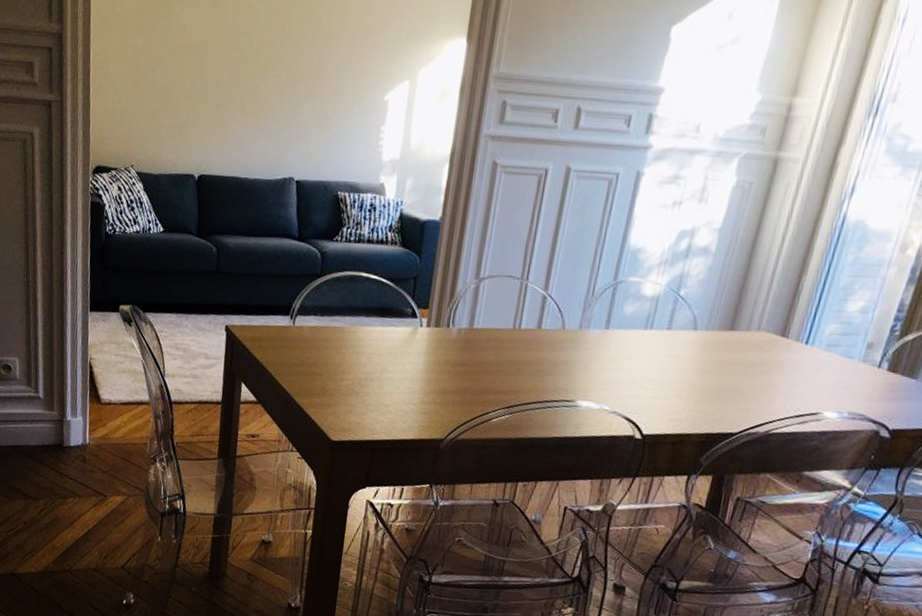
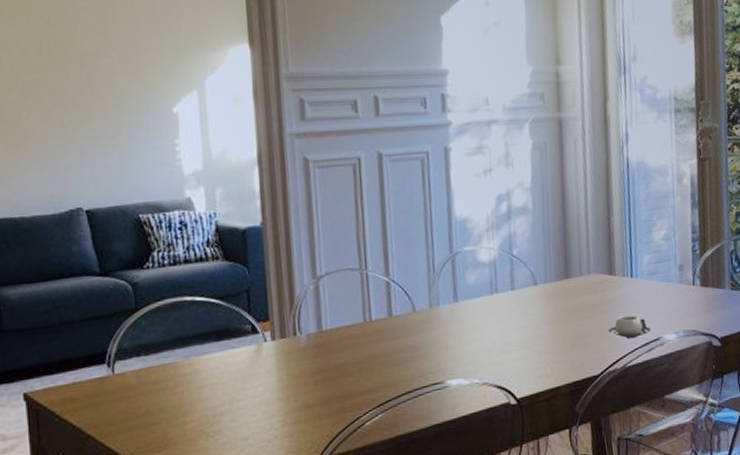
cup: none [760,381,811,407] -> present [608,315,651,340]

